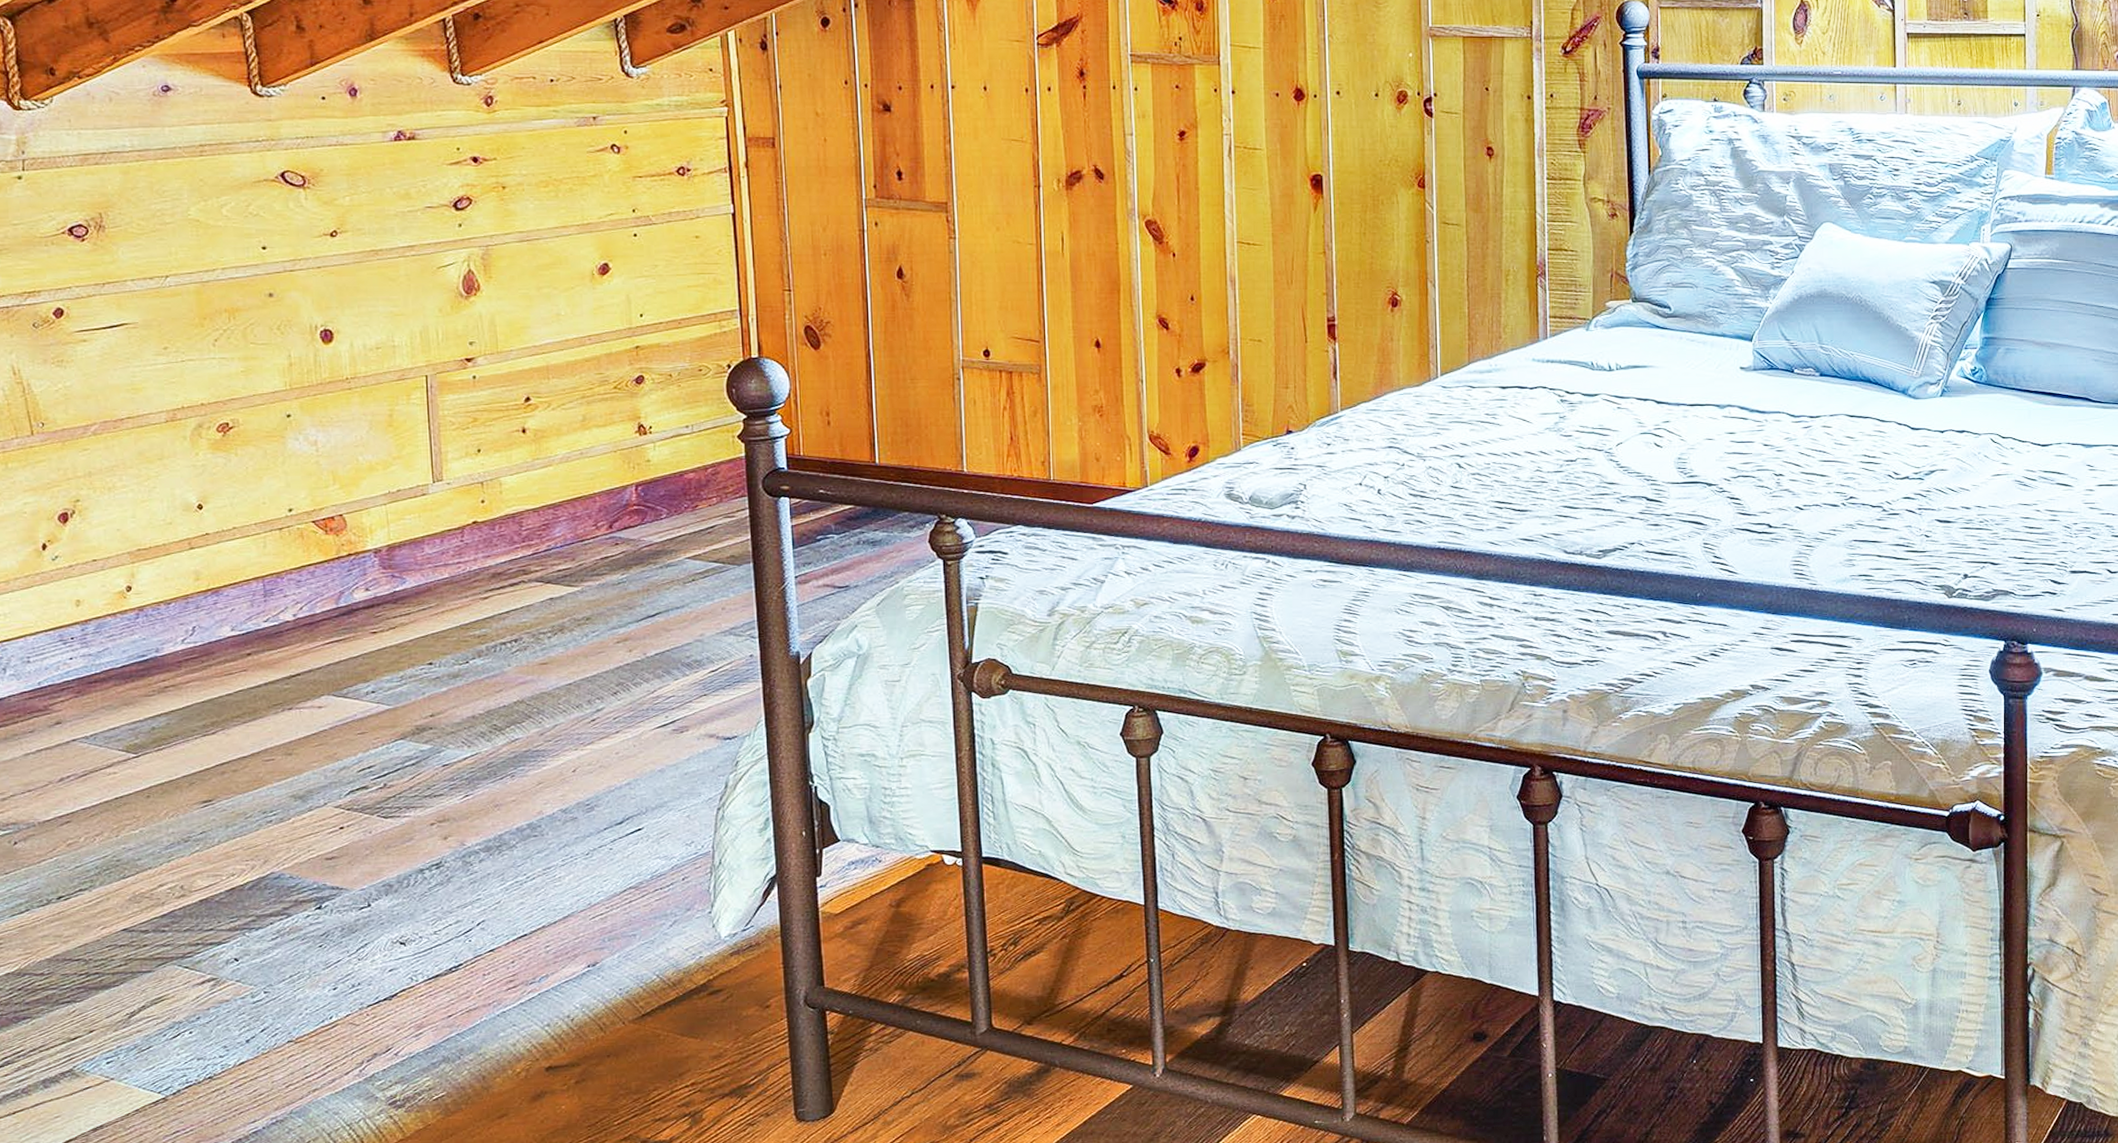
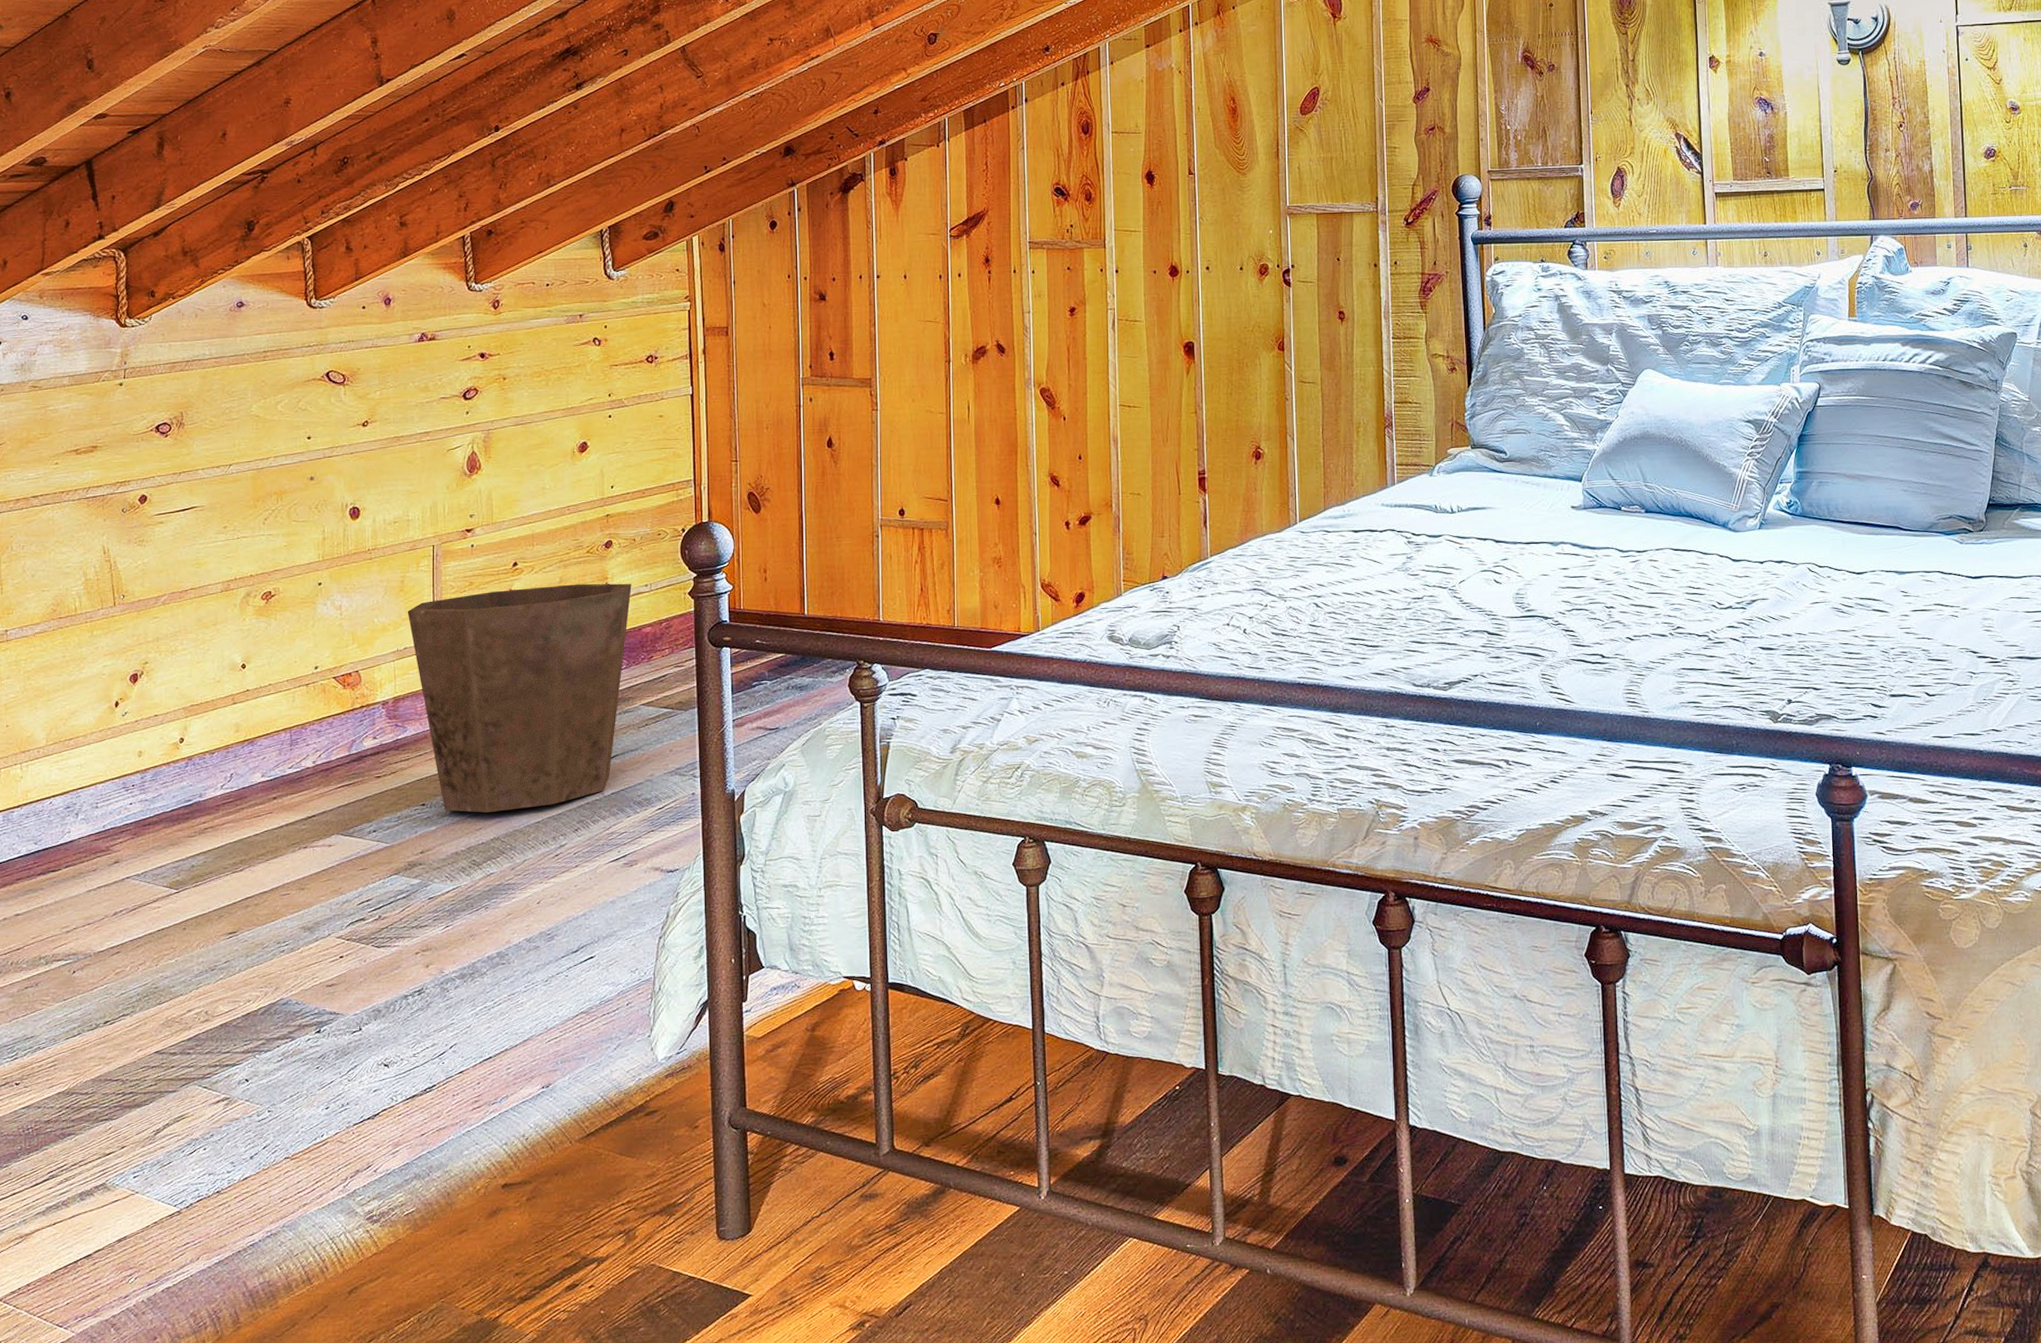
waste bin: none [398,423,670,673] -> present [407,583,632,813]

